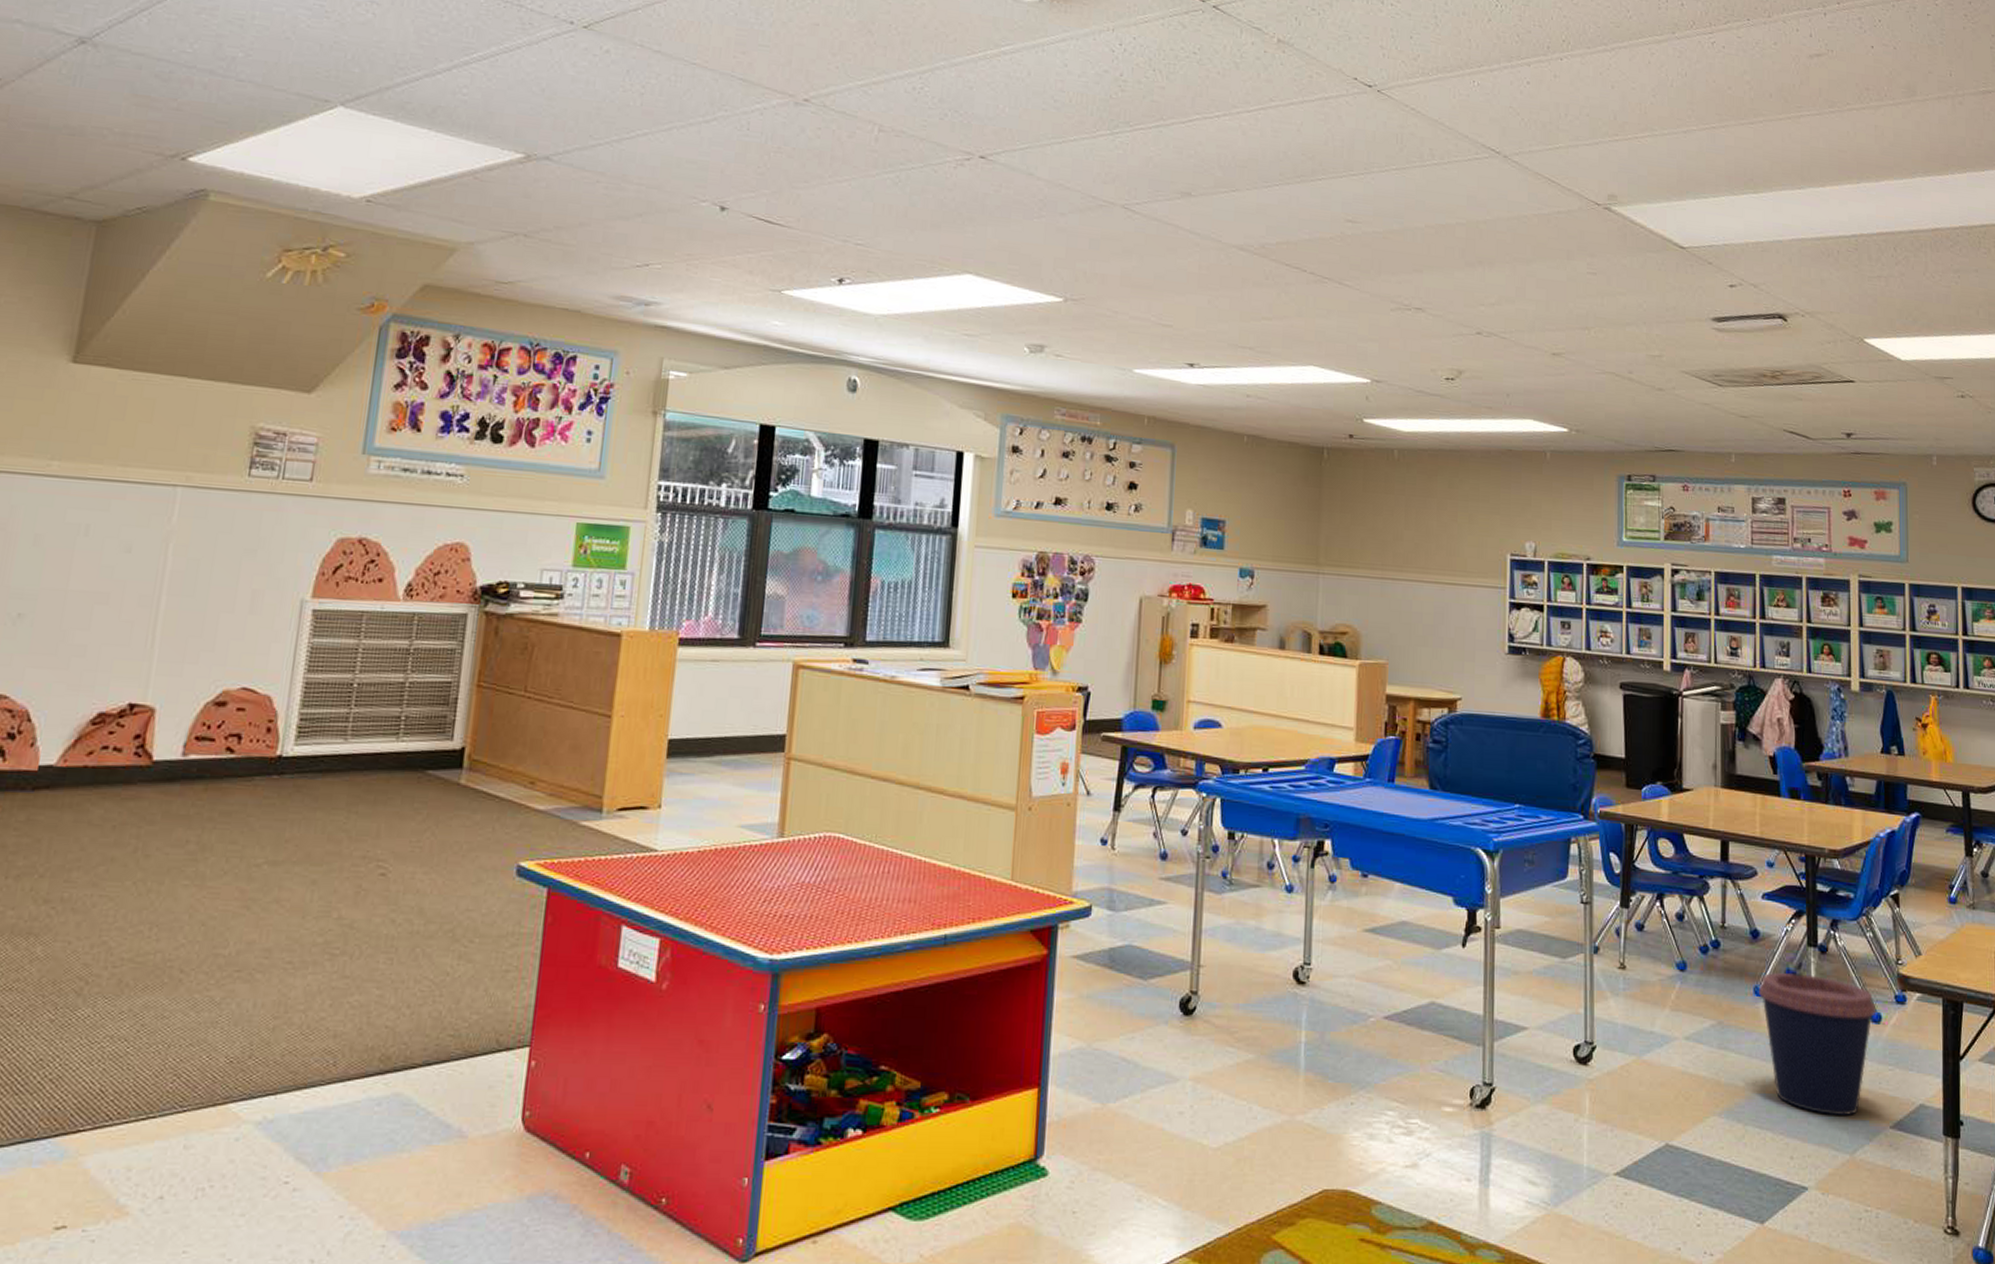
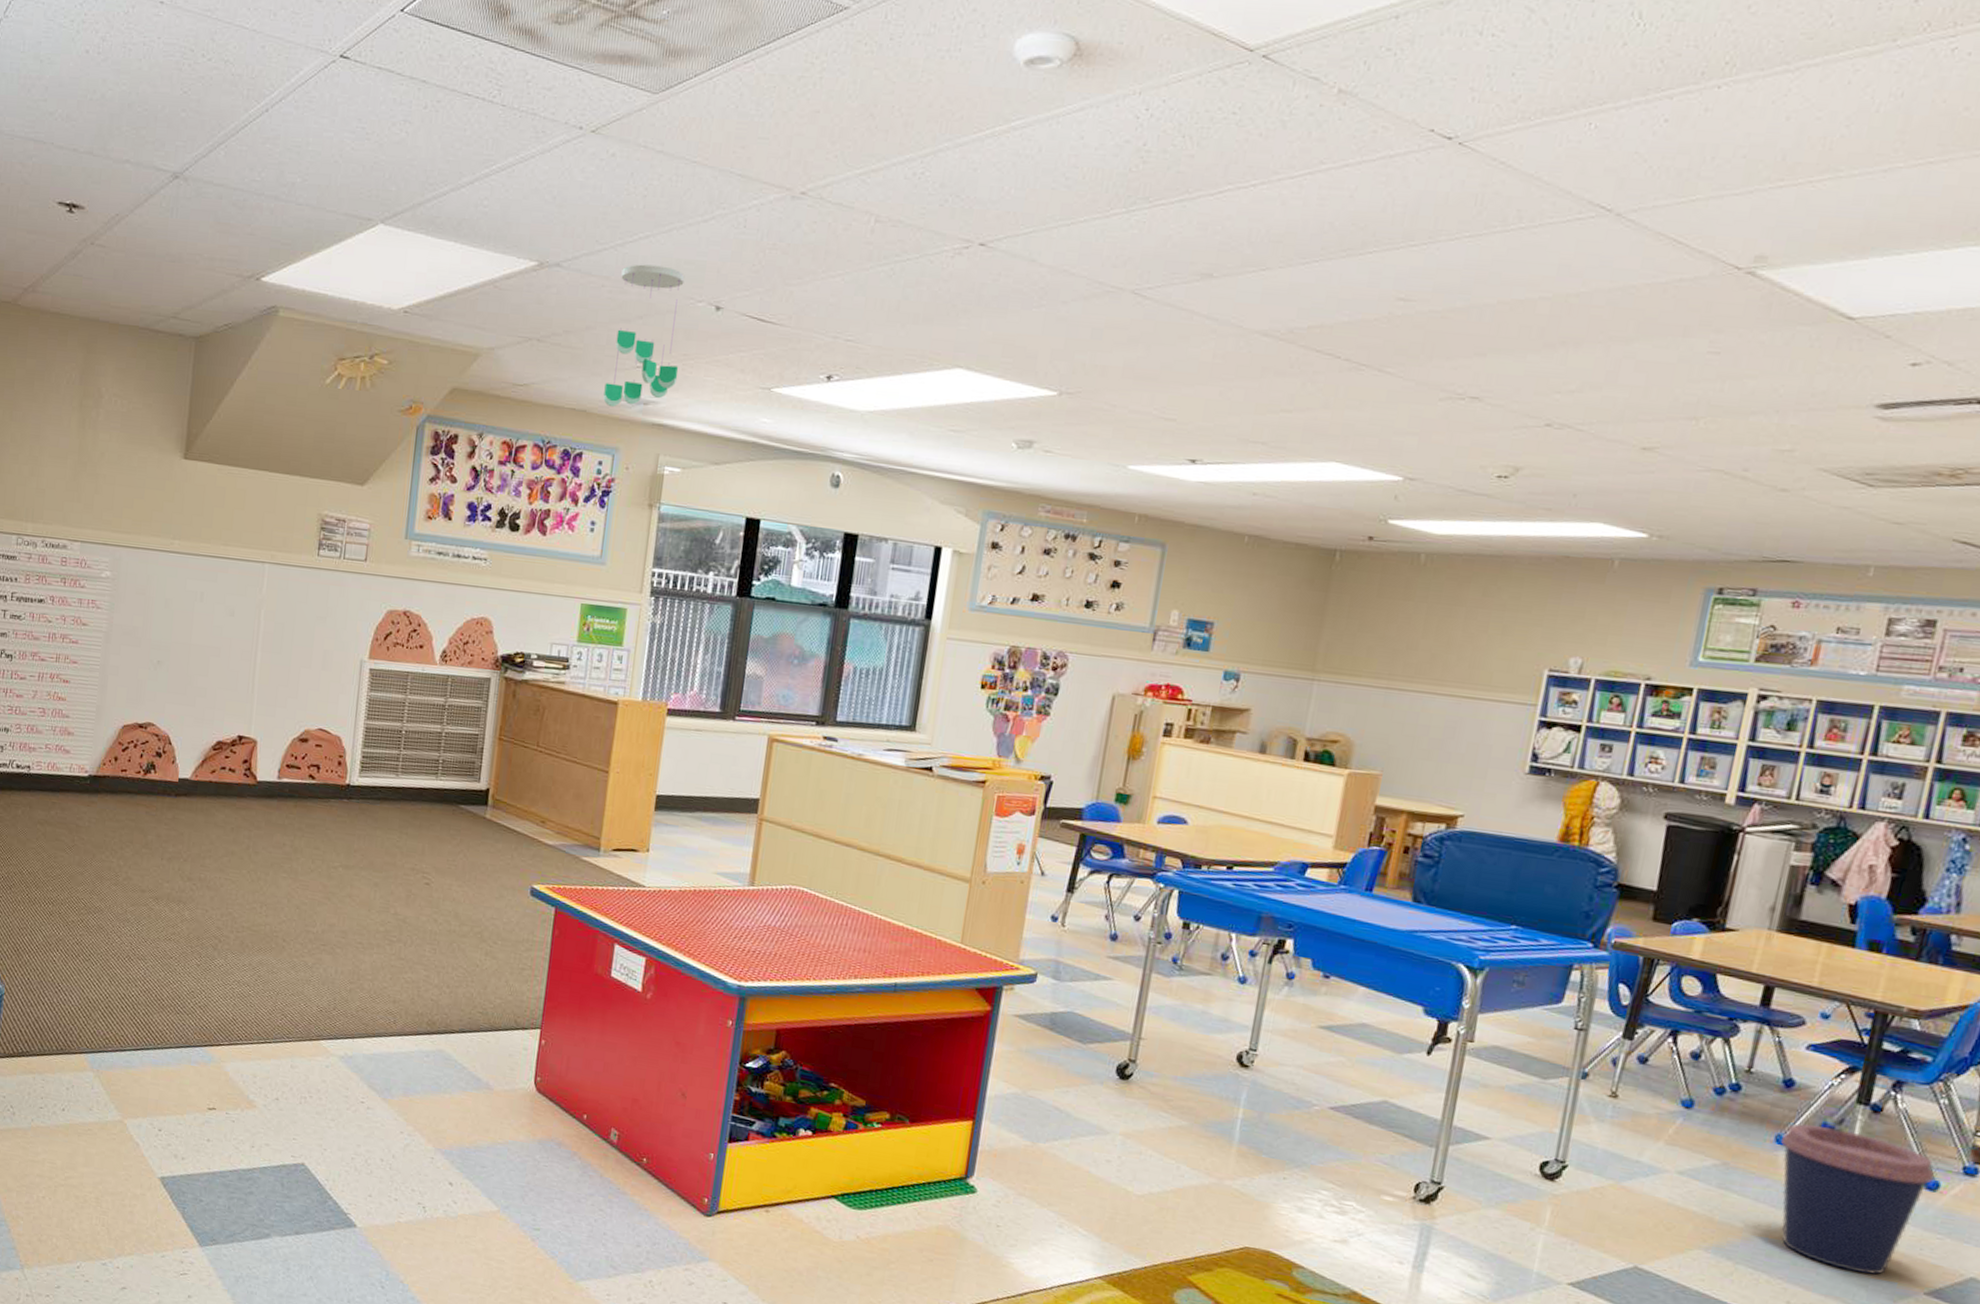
ceiling mobile: none [599,161,687,308] -> present [603,264,685,408]

